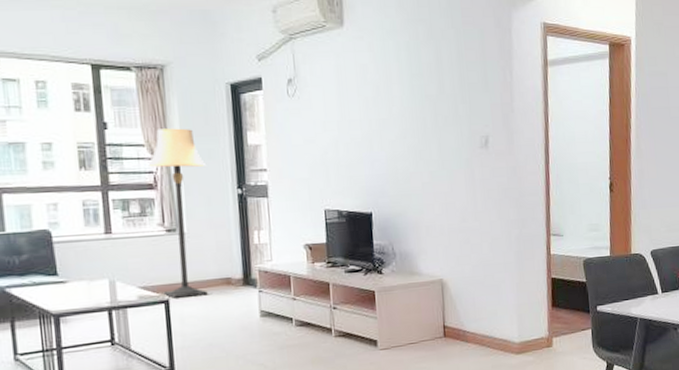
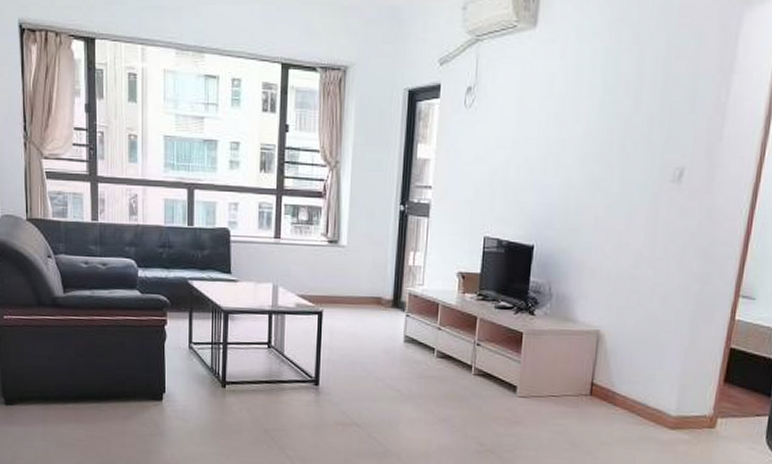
lamp: present [146,128,208,298] -> none [318,135,374,312]

